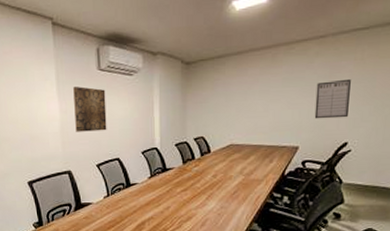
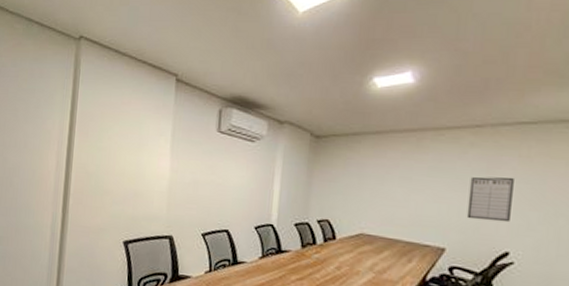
wall art: present [73,86,107,132] -> none [184,146,223,198]

